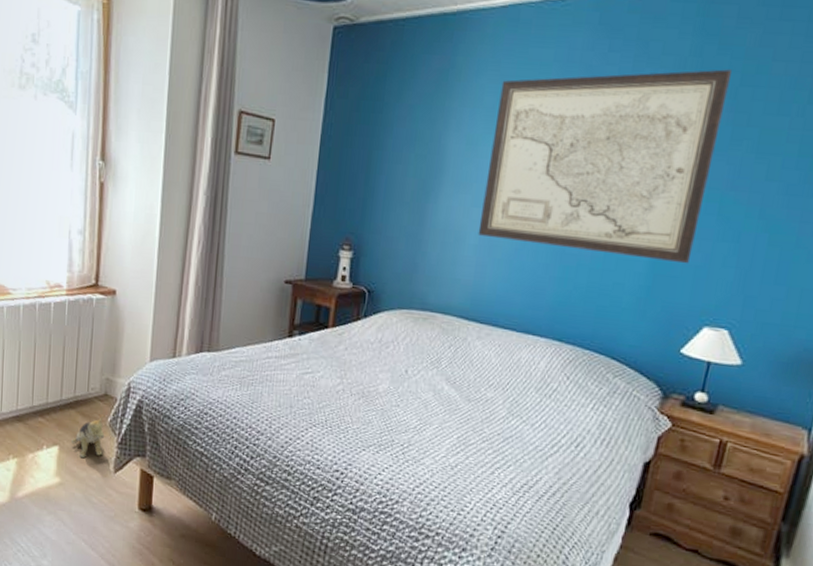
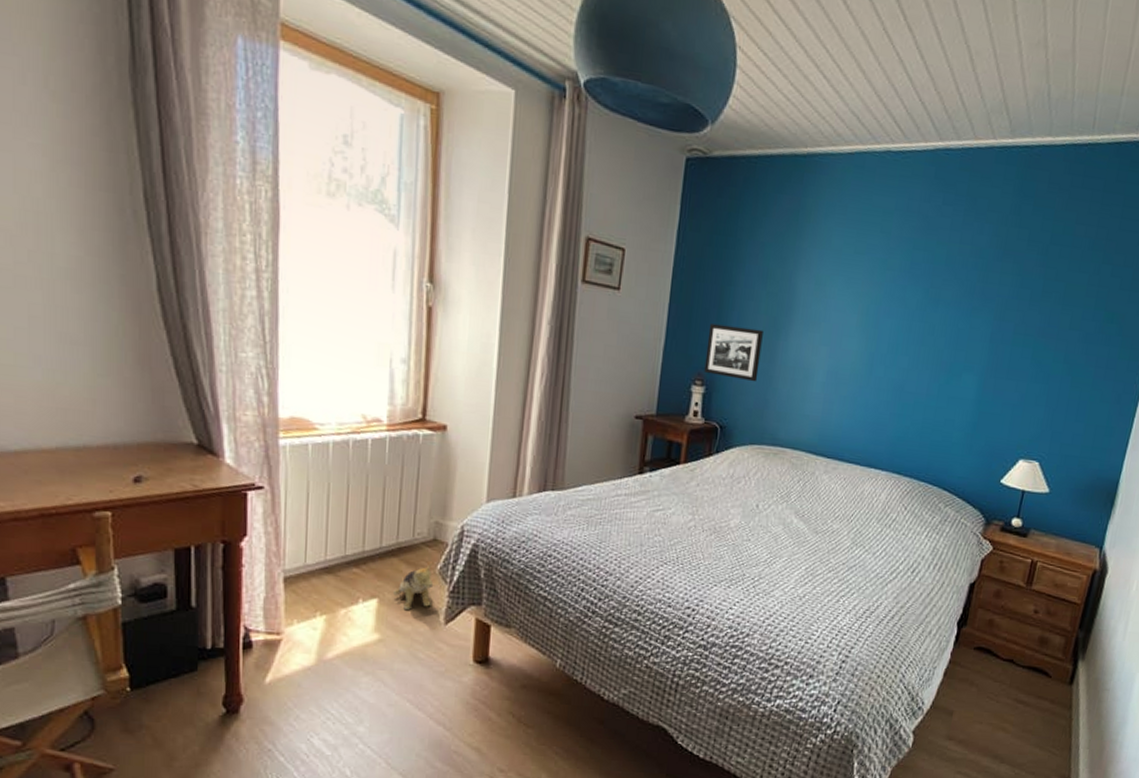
picture frame: none [352,188,412,246] -> present [704,323,763,382]
wall art: present [478,69,731,264] -> none [825,224,1043,403]

